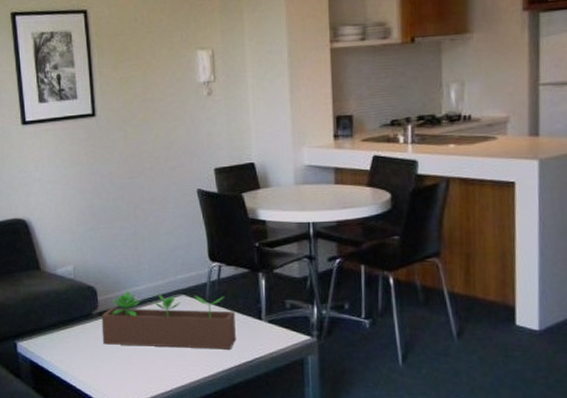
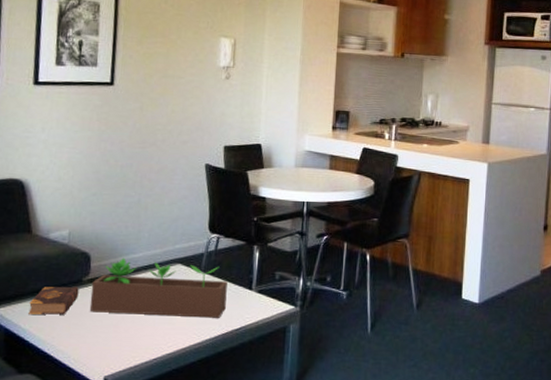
book: none [48,319,91,347] -> present [28,286,79,315]

